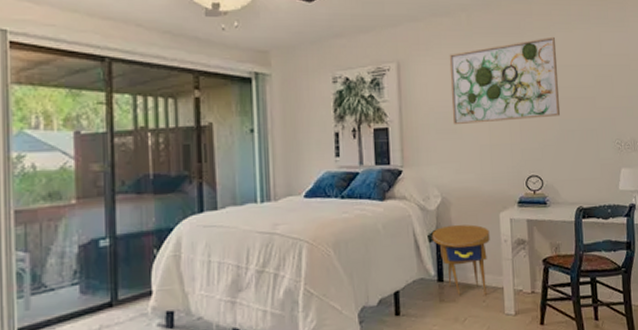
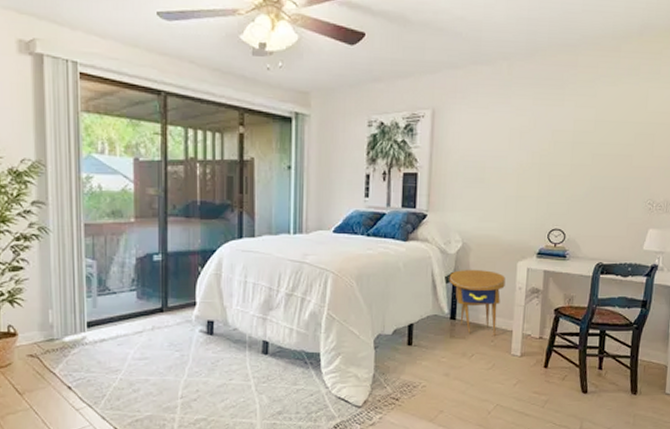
wall art: present [449,36,561,125] -> none [481,90,598,175]

